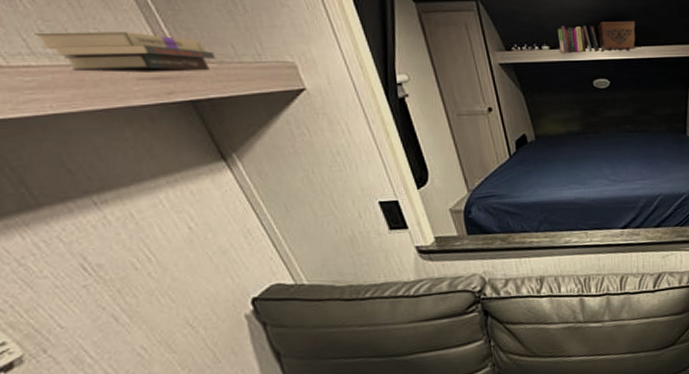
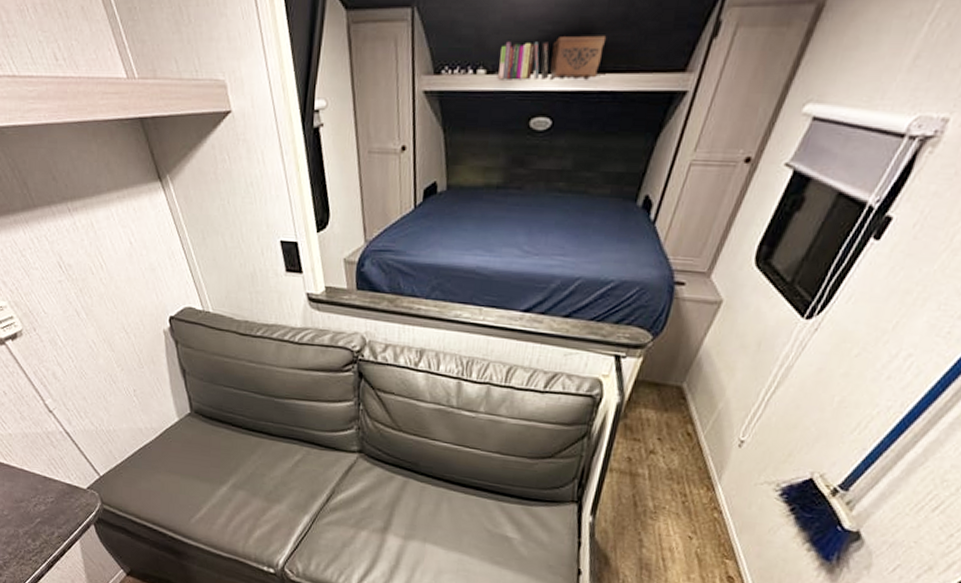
books: present [35,32,216,73] -> none [36,43,162,87]

